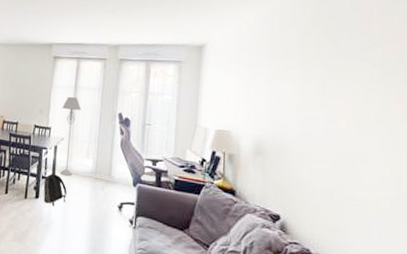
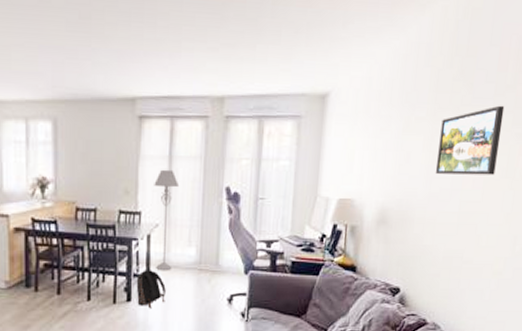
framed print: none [307,59,372,120] -> present [435,105,505,175]

